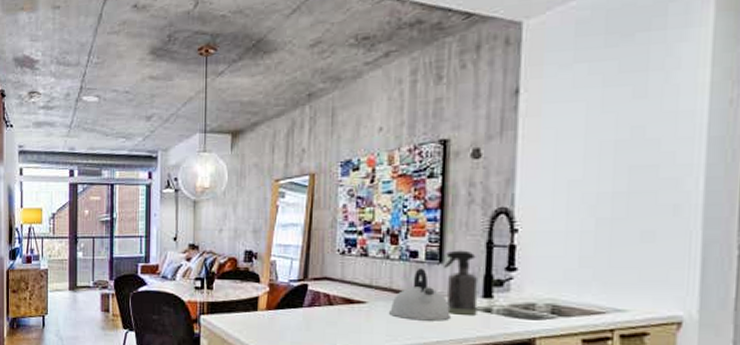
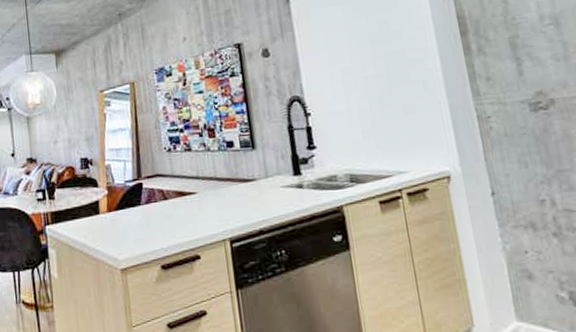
kettle: present [389,267,450,321] -> none [218,155,270,204]
spray bottle: present [444,250,479,315] -> none [257,135,292,194]

